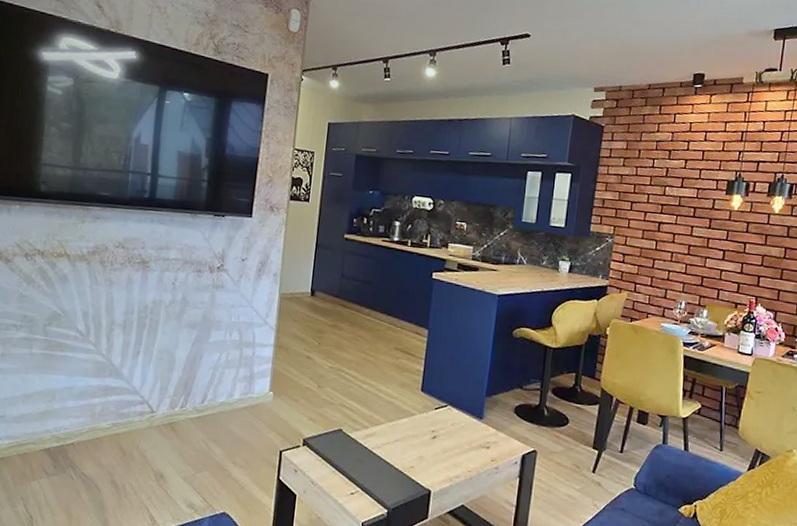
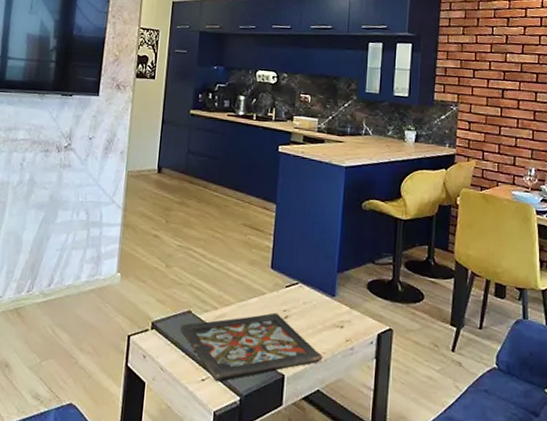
decorative tray: none [331,433,469,496] -> present [181,312,323,382]

